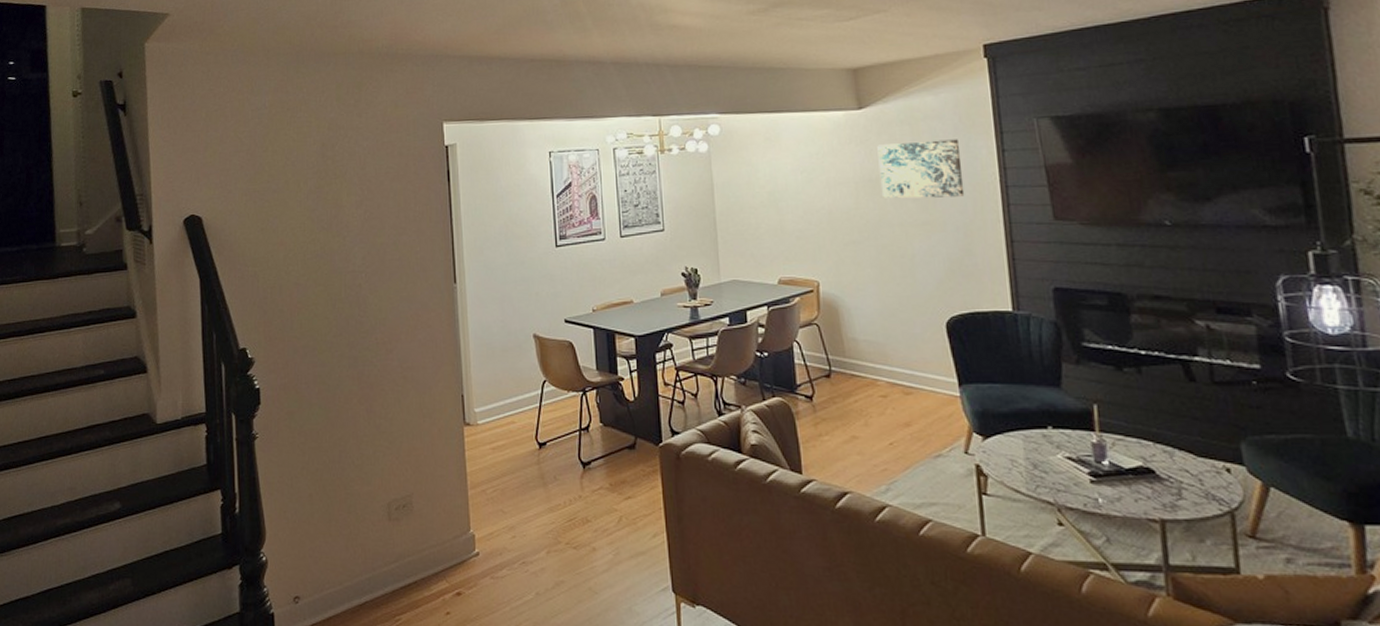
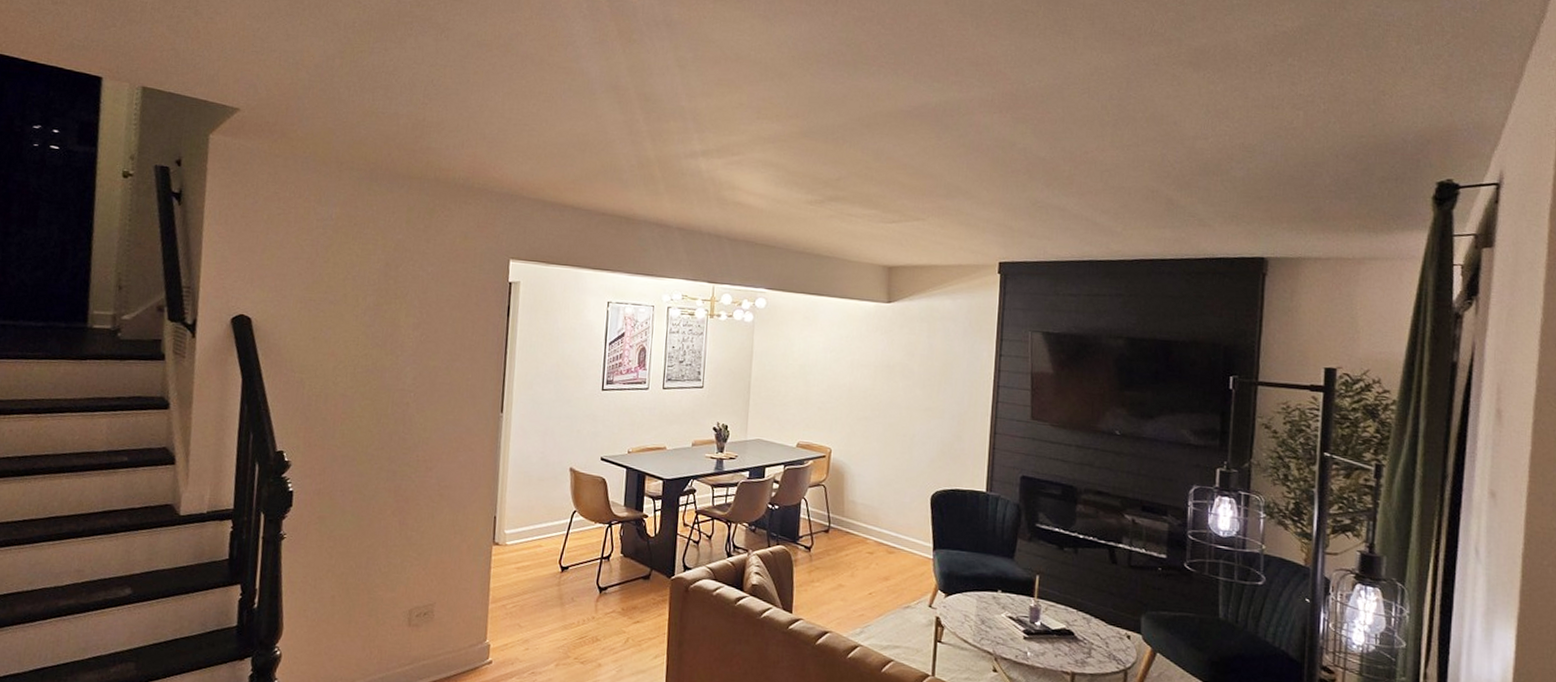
wall art: present [877,139,965,199] -> none [896,336,966,390]

